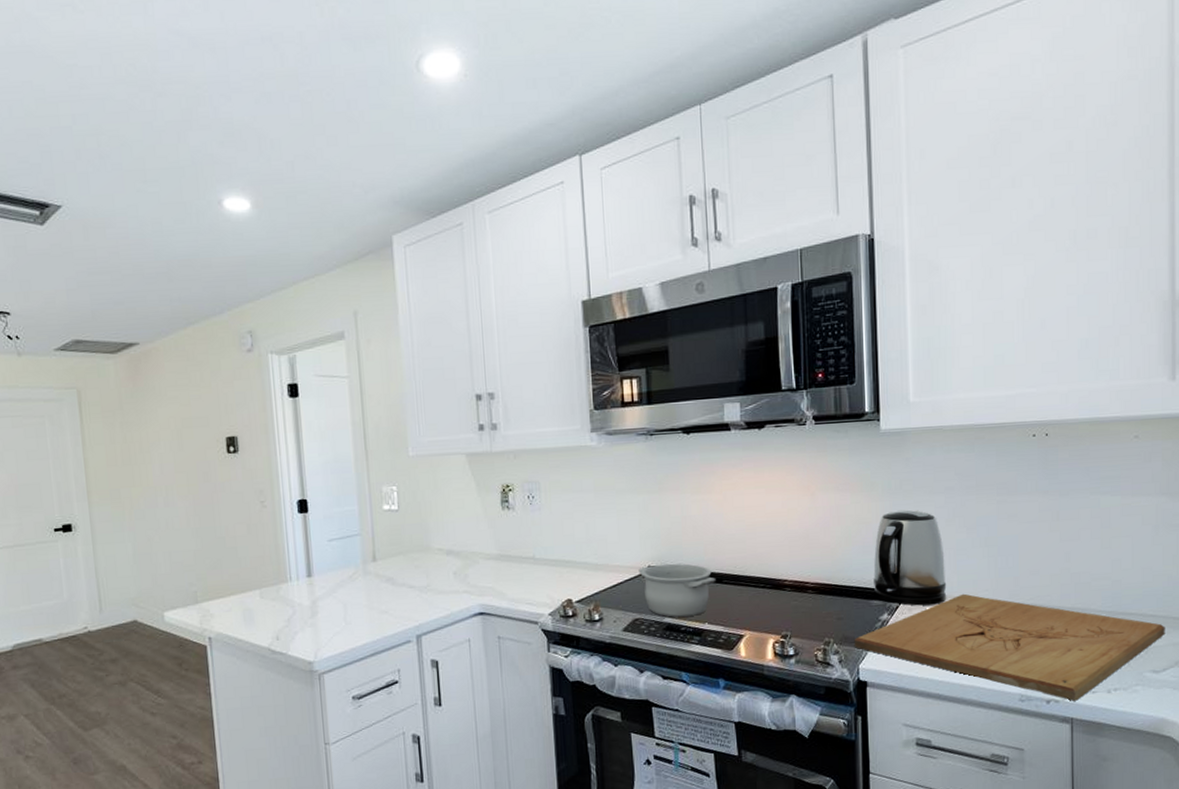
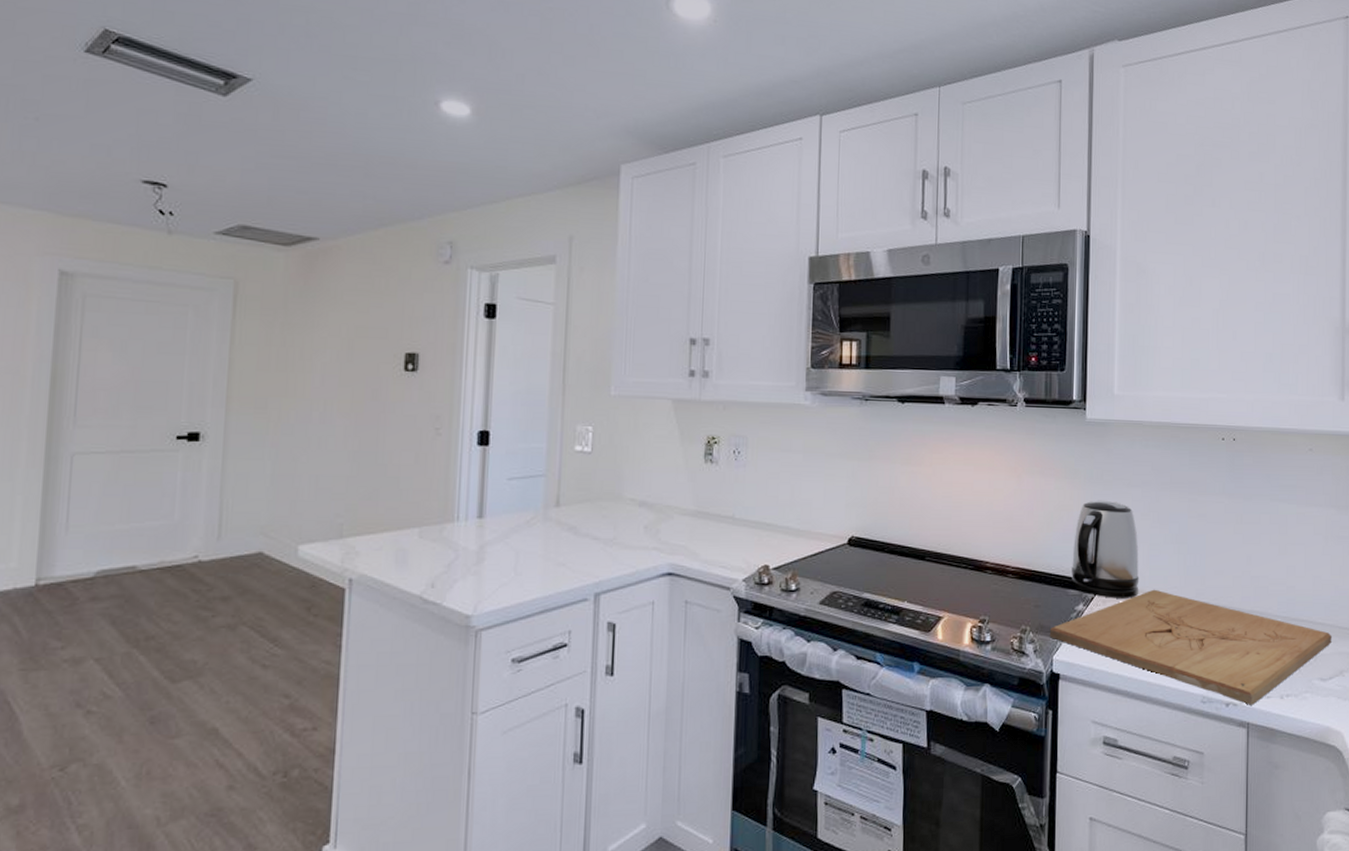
cooking pot: present [638,563,716,617] -> none [841,535,919,593]

